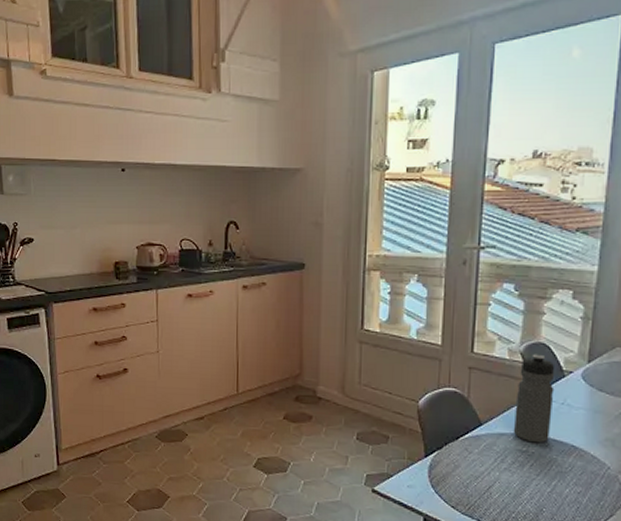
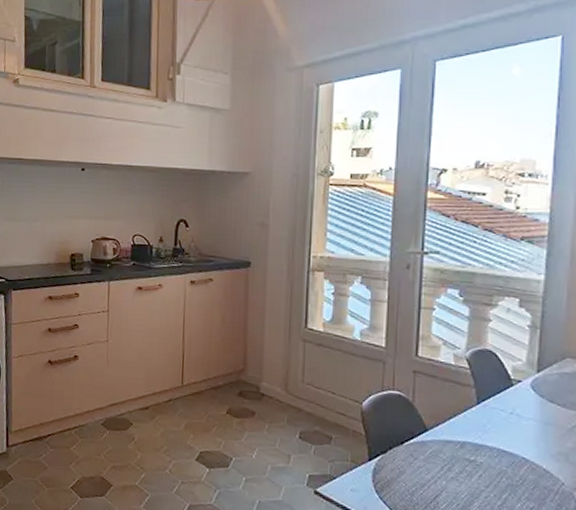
water bottle: present [513,353,555,443] -> none [460,360,503,453]

